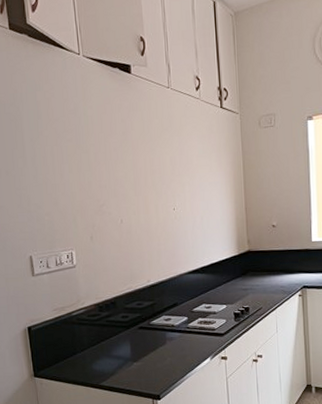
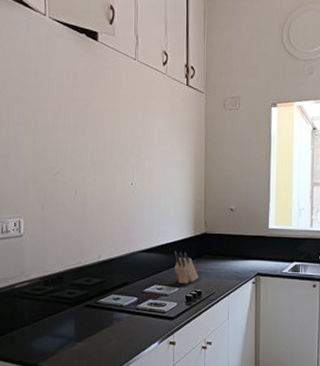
knife block: none [219,270,245,301] -> present [174,251,199,284]

